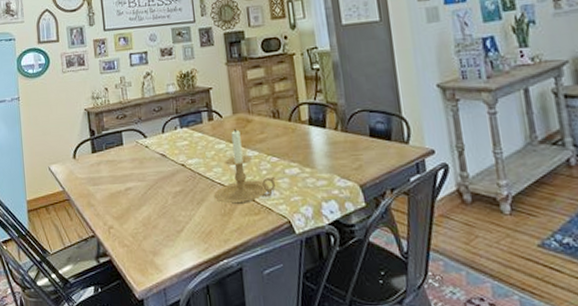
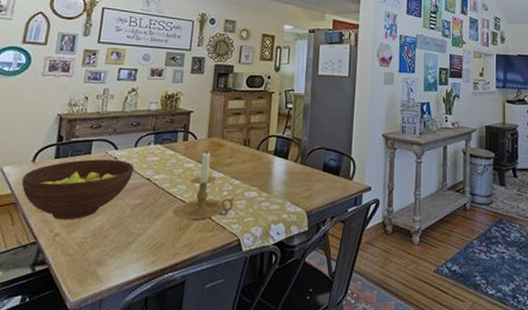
fruit bowl: none [69,148,167,213] -> present [21,159,134,220]

